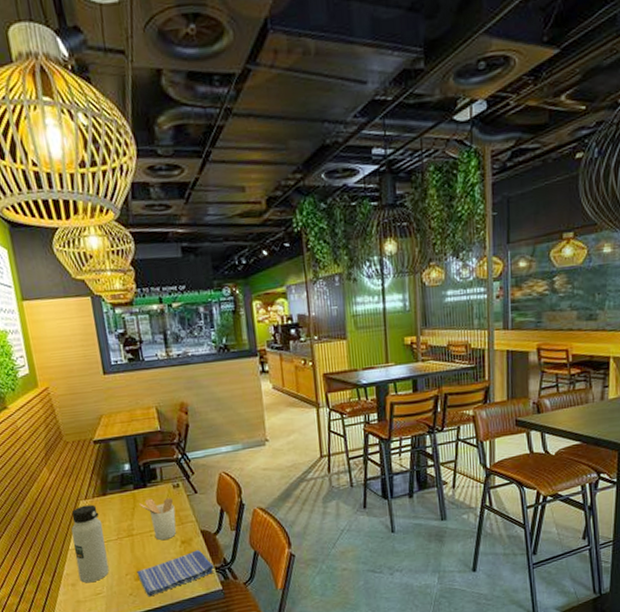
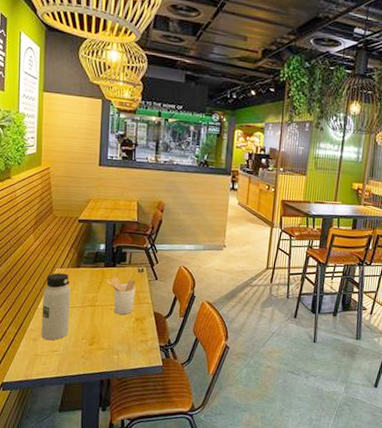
dish towel: present [137,550,214,597] -> none [92,328,159,362]

